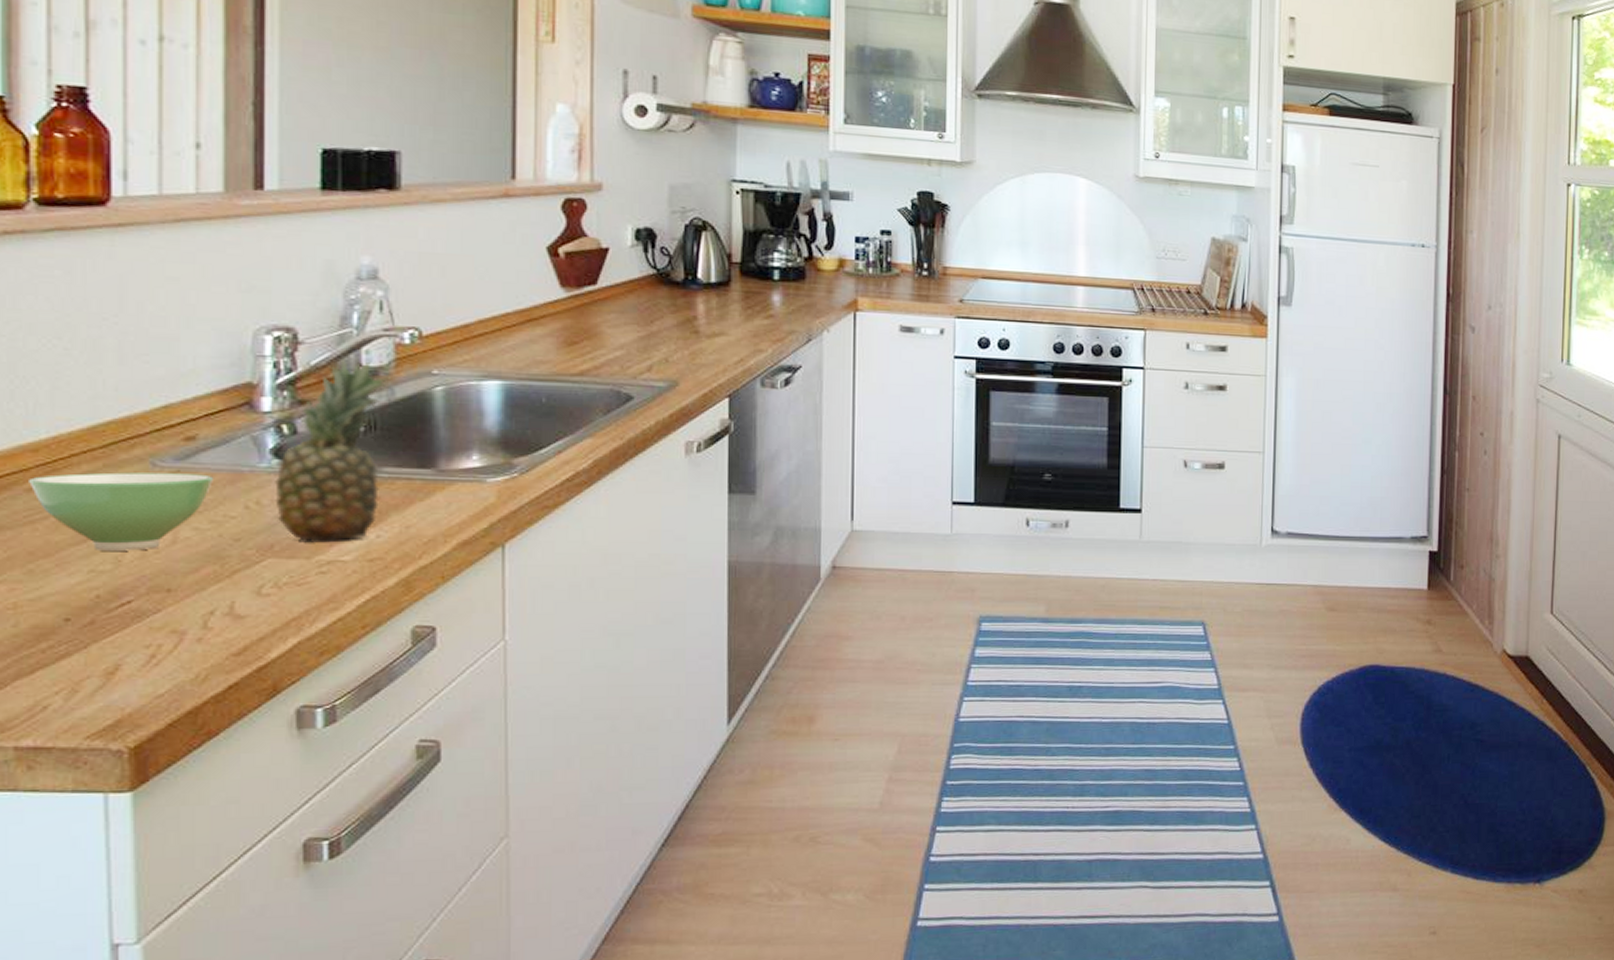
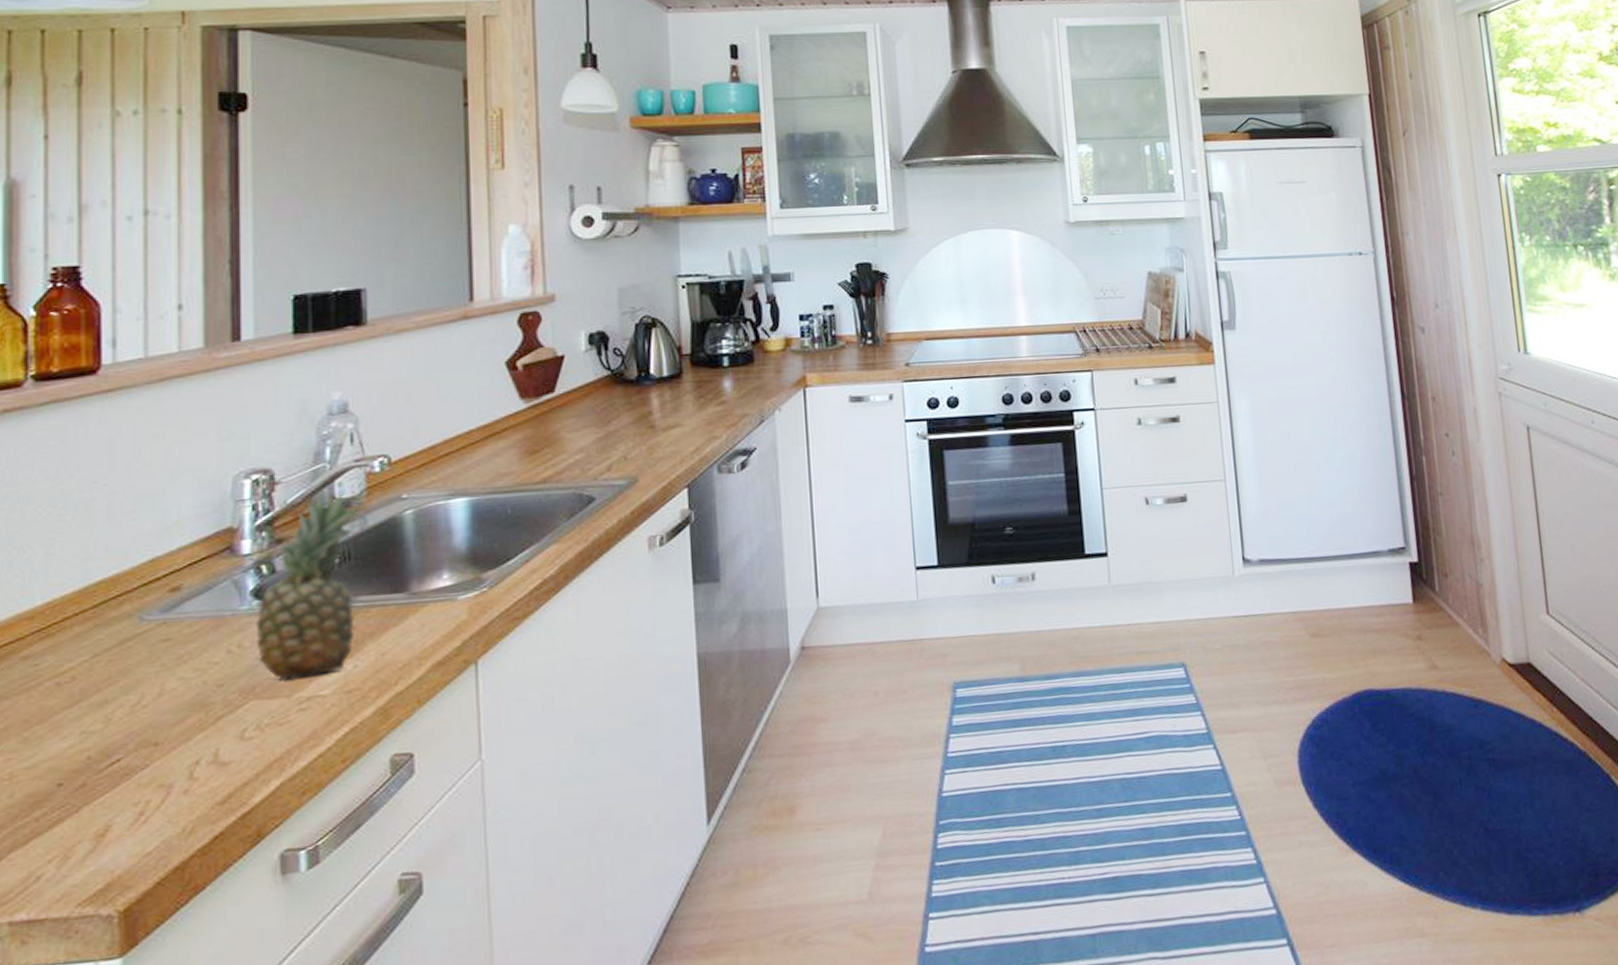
bowl: present [29,472,215,551] -> none [25,623,199,712]

